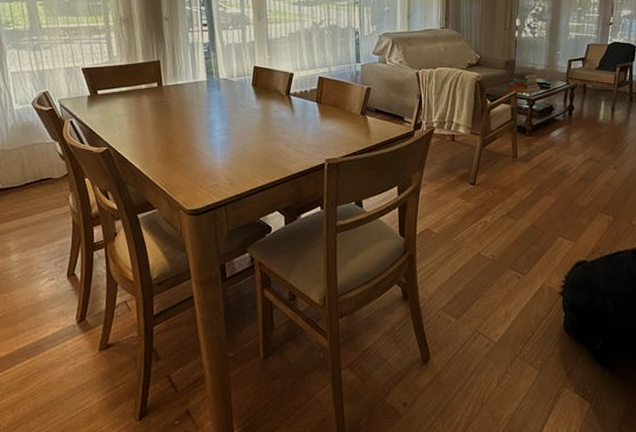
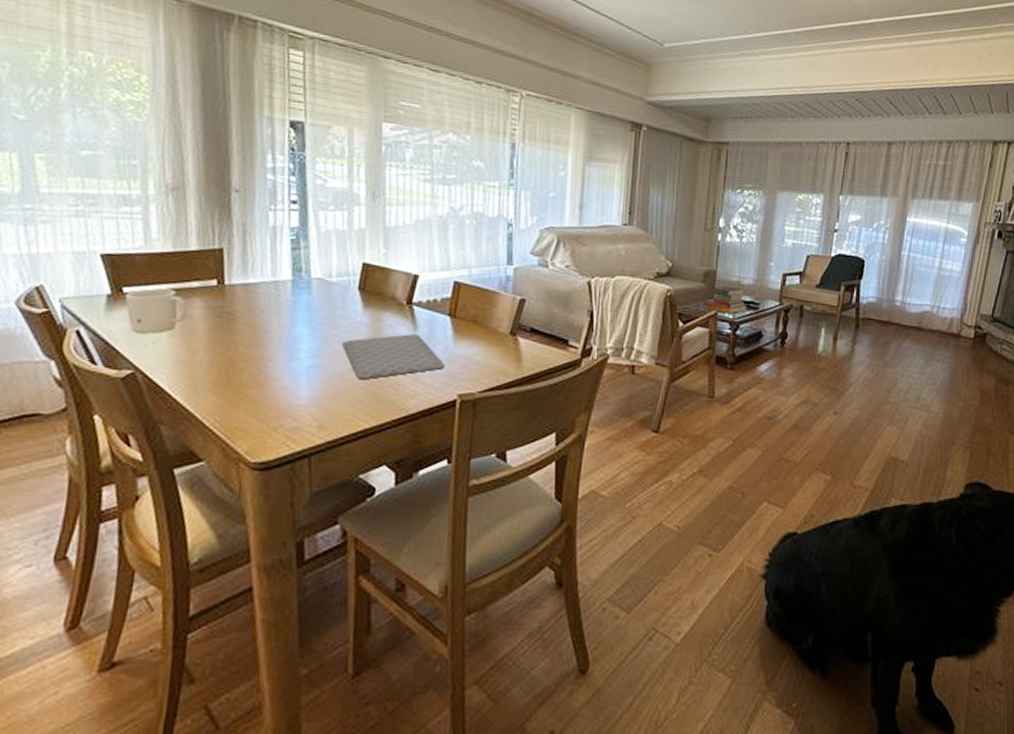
mug: none [99,91,139,122] -> present [124,288,187,334]
placemat: none [243,116,315,150] -> present [342,334,445,380]

